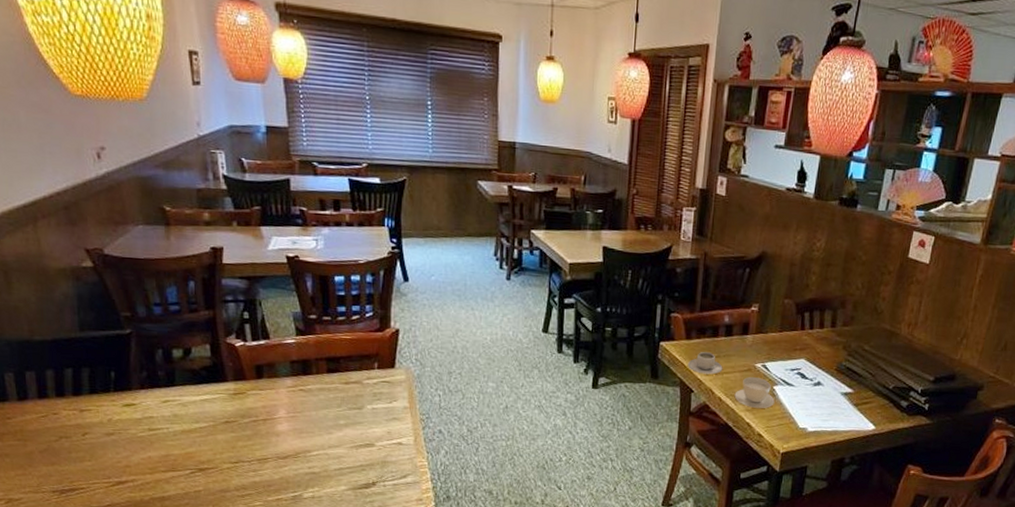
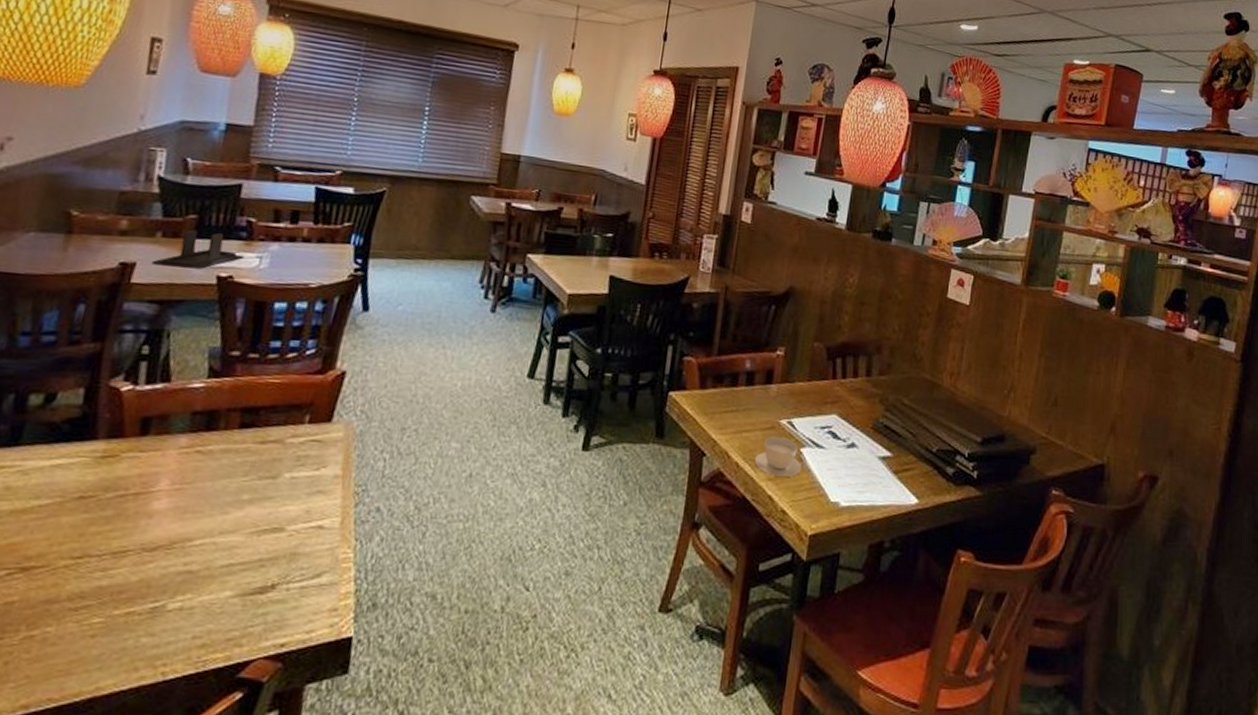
napkin holder: none [235,218,304,251] -> present [152,229,245,270]
teacup: present [688,352,723,375] -> none [700,404,742,434]

